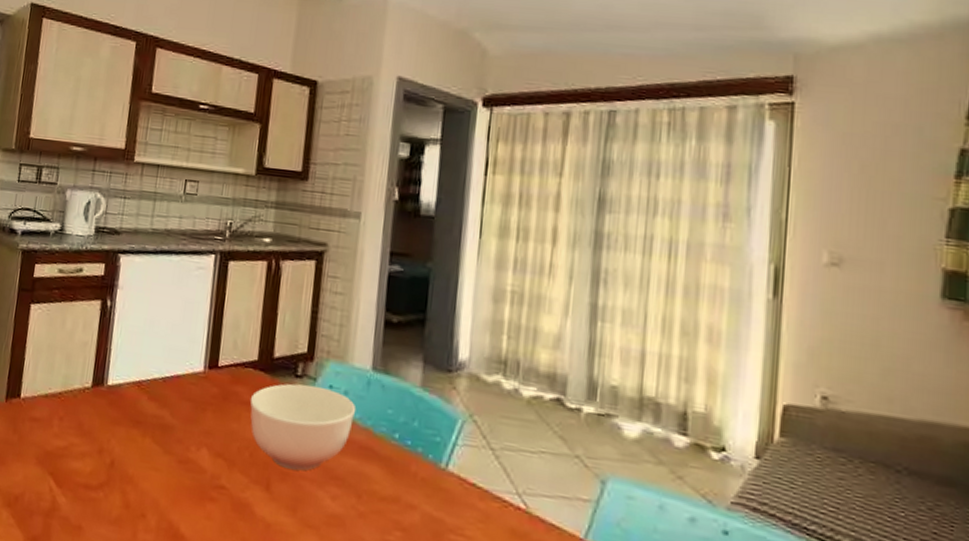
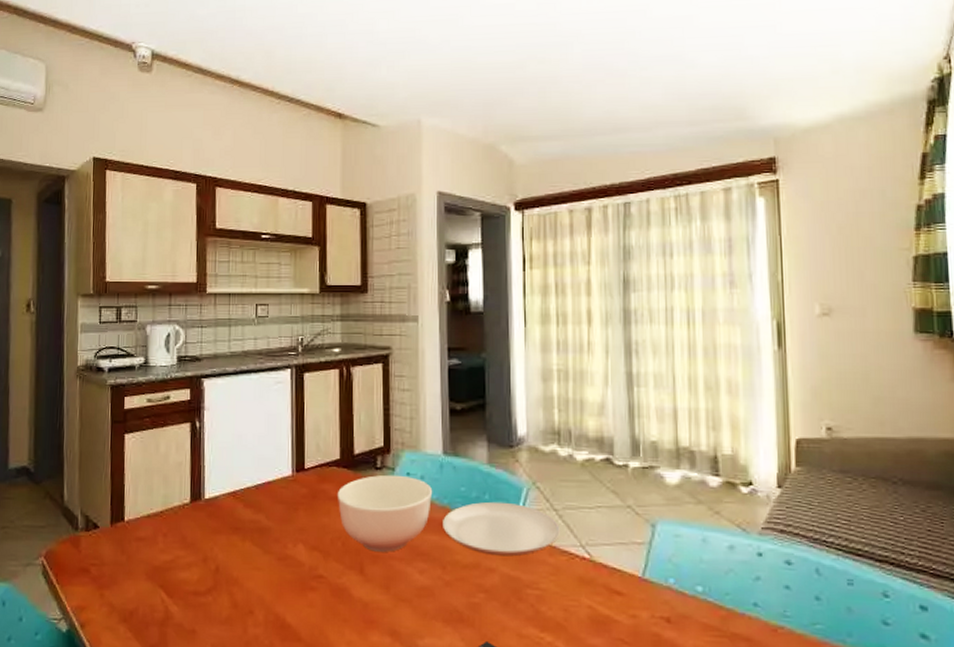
plate: none [363,428,495,496] -> present [443,501,560,557]

